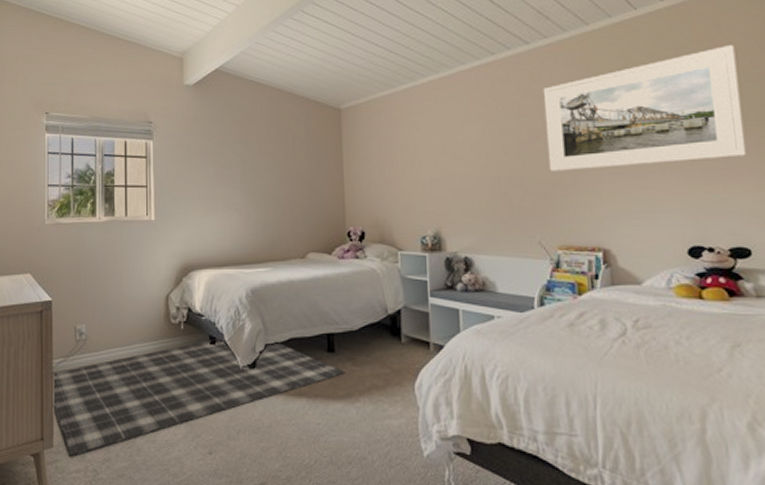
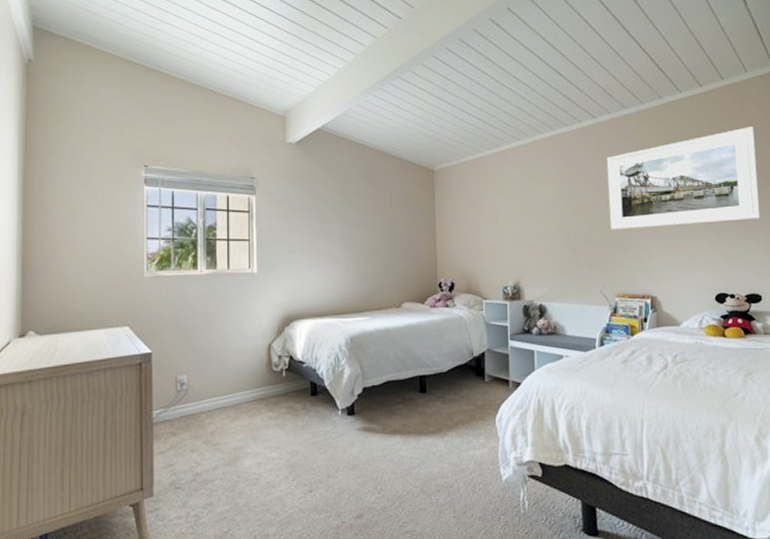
rug: present [51,338,345,456] -> none [151,383,435,503]

